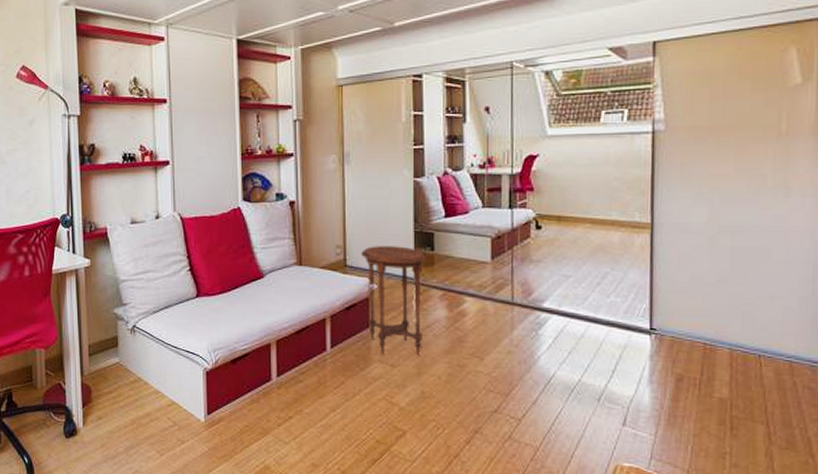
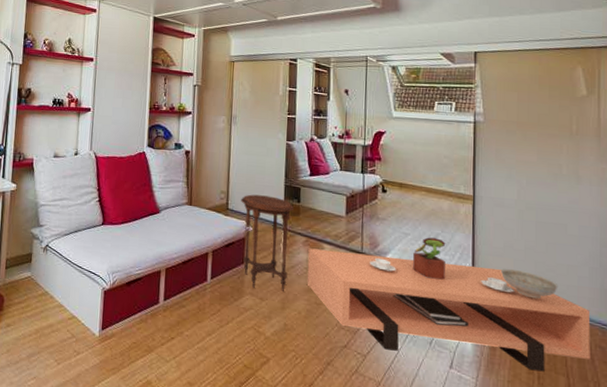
coffee table: none [446,303,798,422] -> present [307,248,591,372]
potted flower: none [576,278,617,326] -> present [413,237,446,280]
decorative bowl: none [686,307,758,339] -> present [501,269,558,299]

